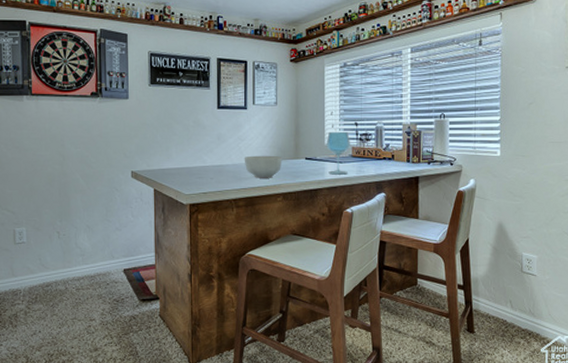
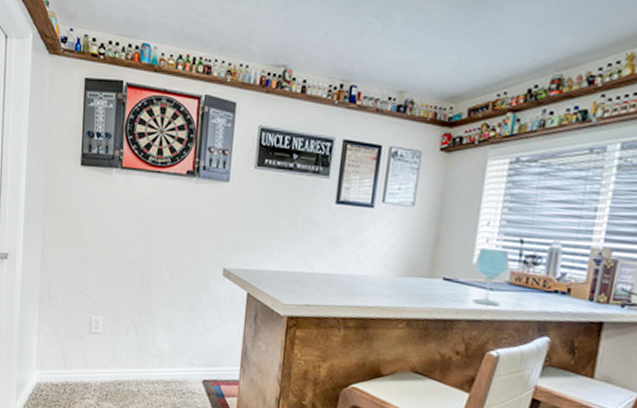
bowl: present [244,155,283,178] -> none [361,266,412,298]

